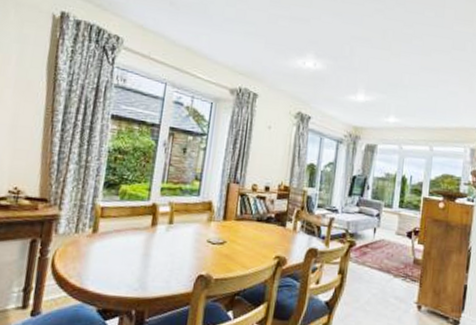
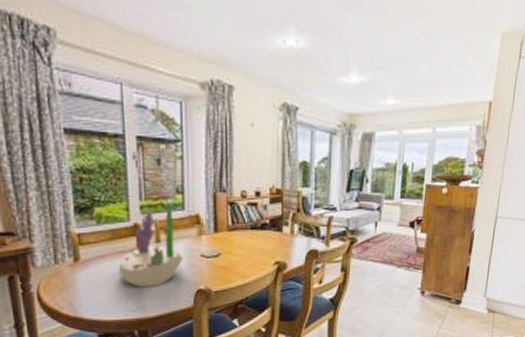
succulent planter: none [130,190,191,266] -> present [119,205,183,287]

